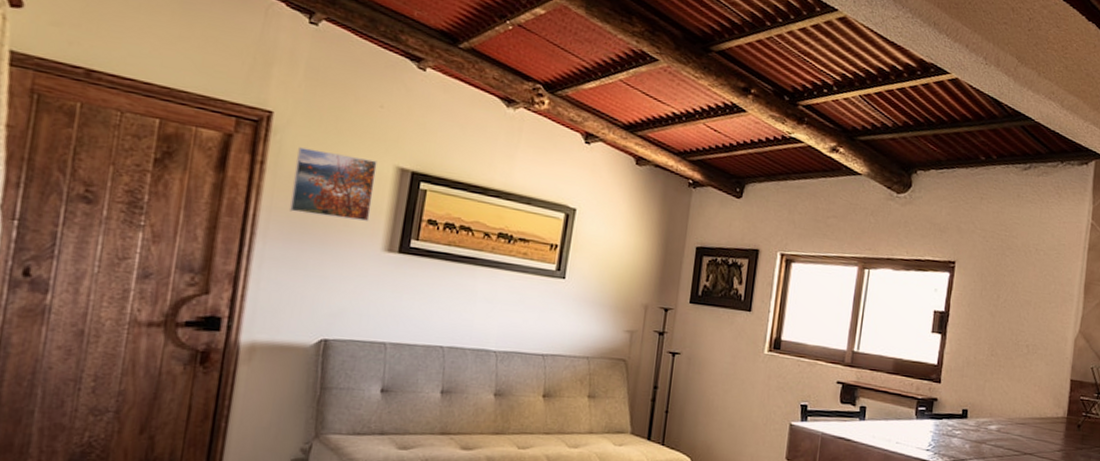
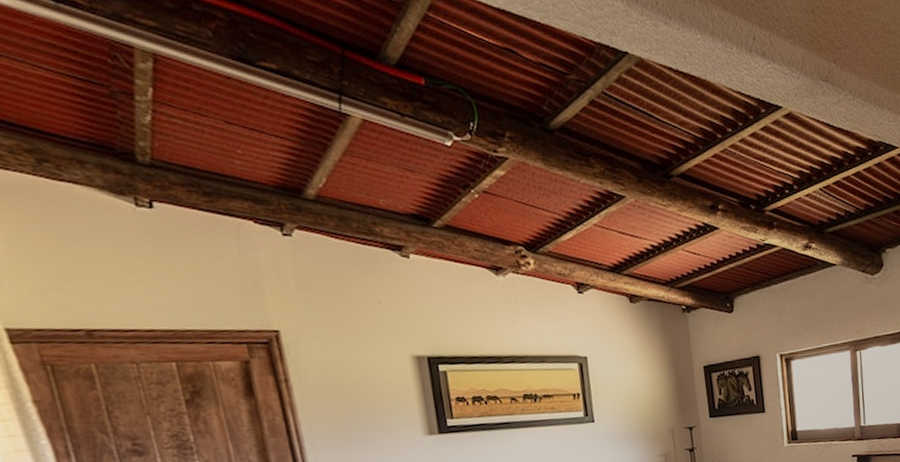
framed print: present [289,147,378,221] -> none [315,354,403,420]

